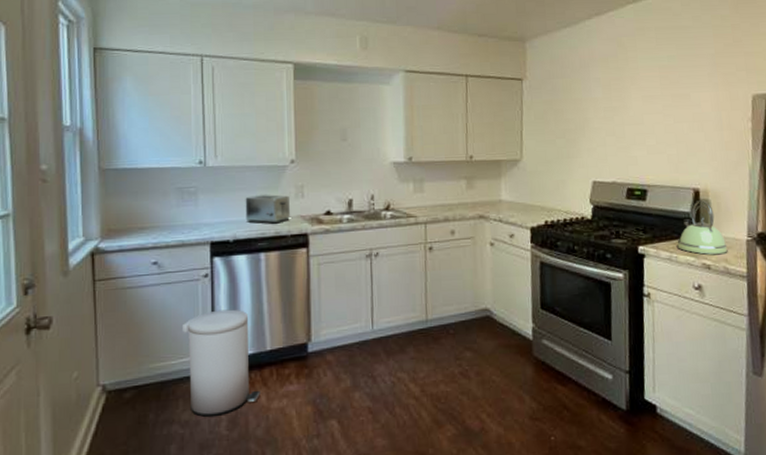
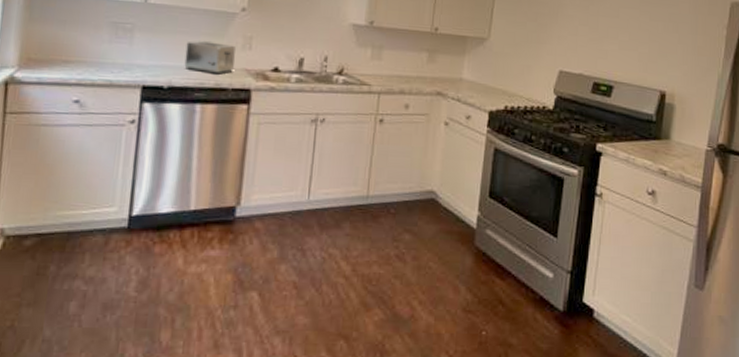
pedal bin: present [183,309,260,418] -> none [97,160,178,276]
kettle: present [676,200,728,255] -> none [635,103,686,162]

